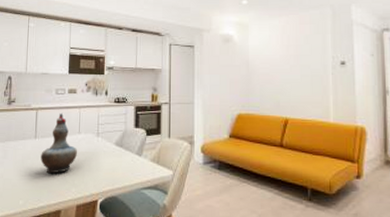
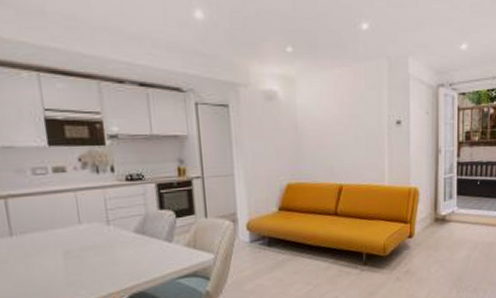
decorative vase: present [40,112,77,174] -> none [24,199,81,278]

